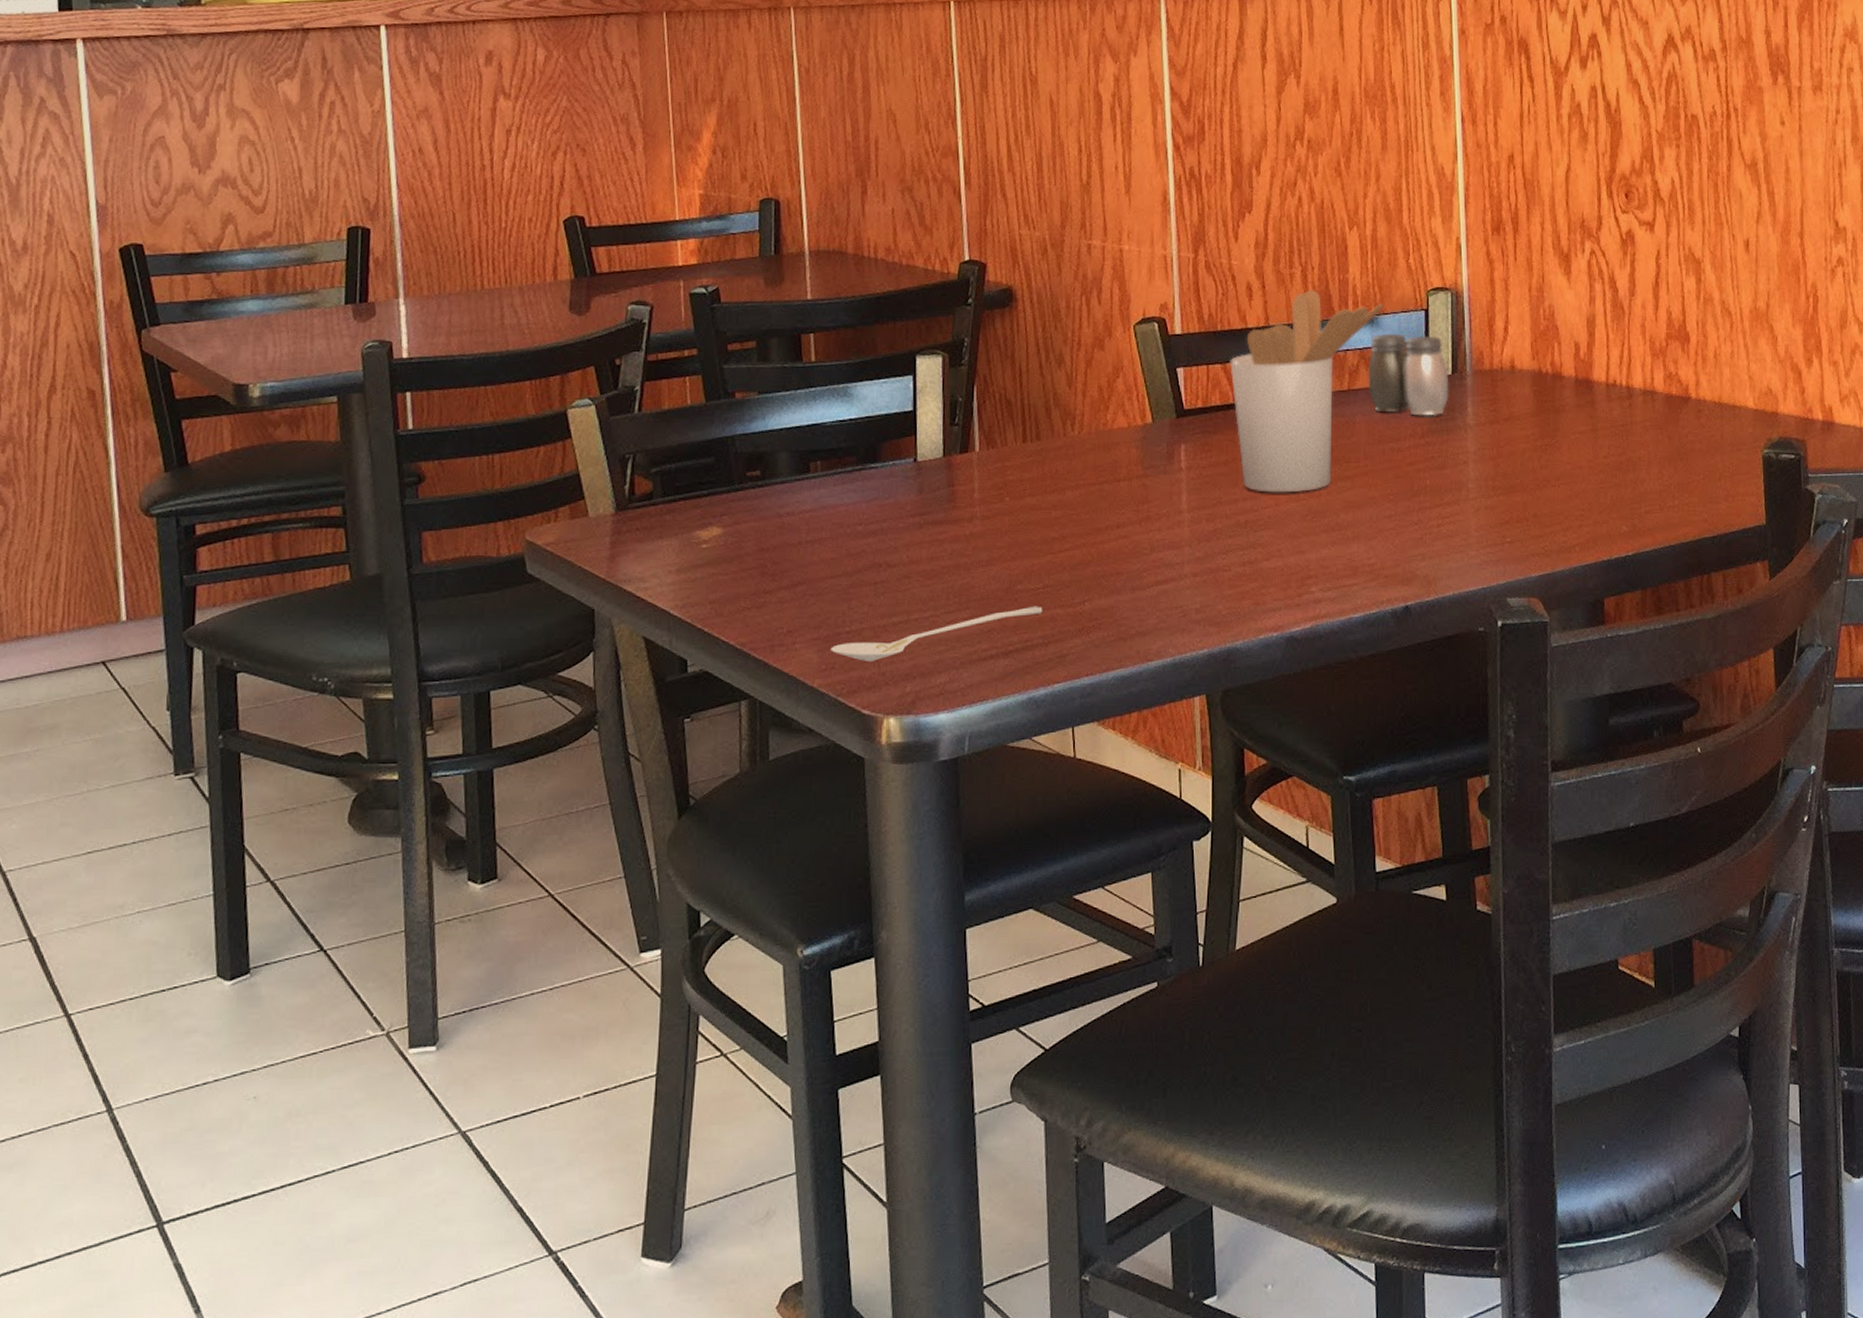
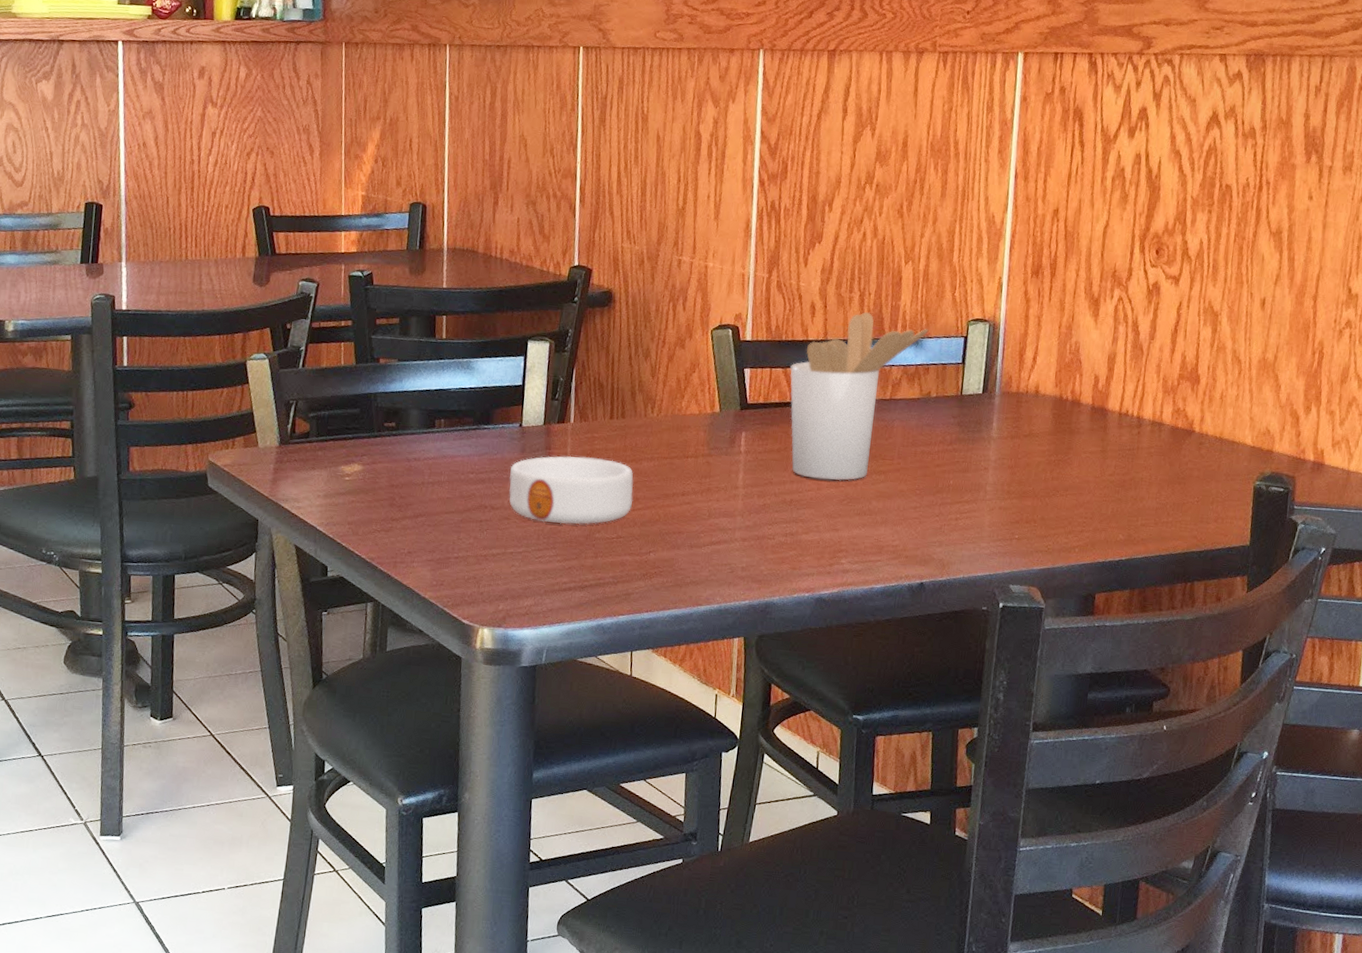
stirrer: present [831,606,1043,661] -> none [441,551,615,583]
soup bowl: none [907,492,1059,578] -> present [509,455,634,525]
salt and pepper shaker: present [1368,333,1449,416] -> none [907,354,979,428]

